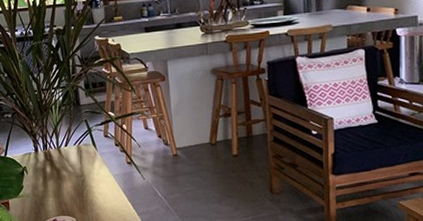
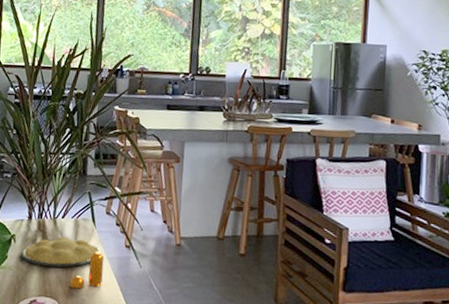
plate: none [35,162,107,191] -> present [21,236,103,268]
pepper shaker: none [83,171,112,205] -> present [69,252,105,289]

